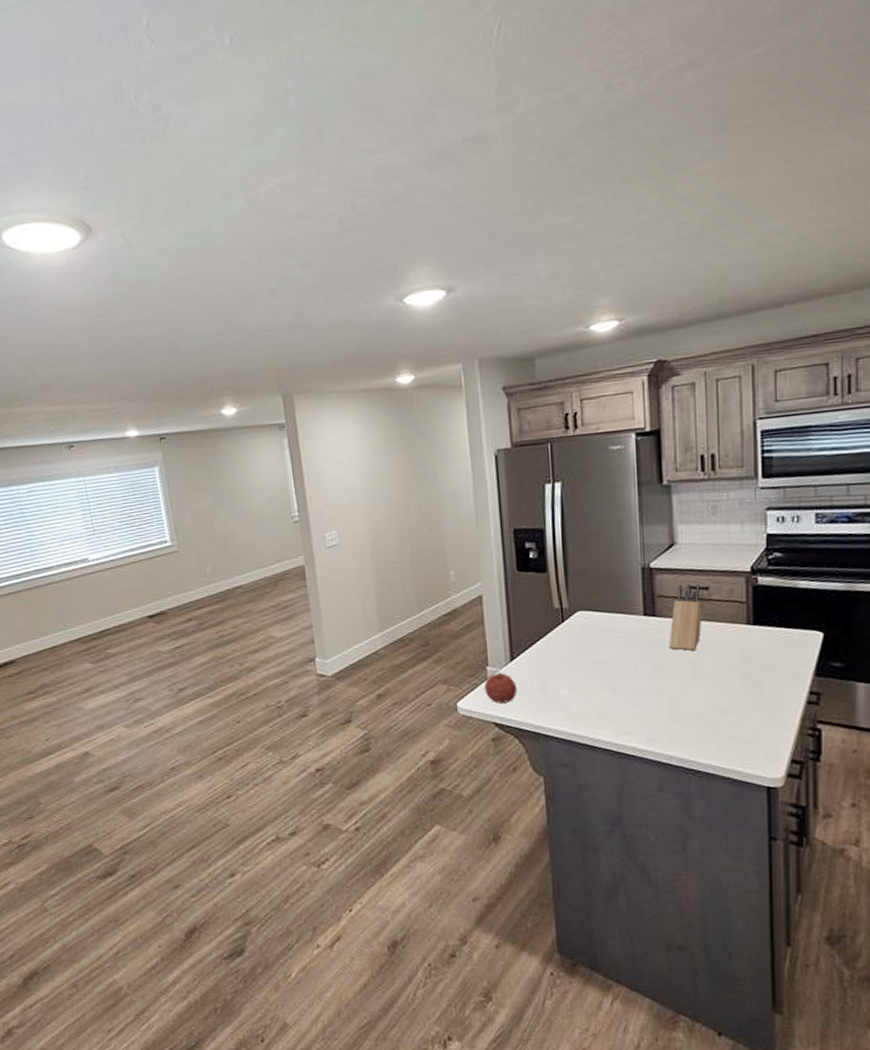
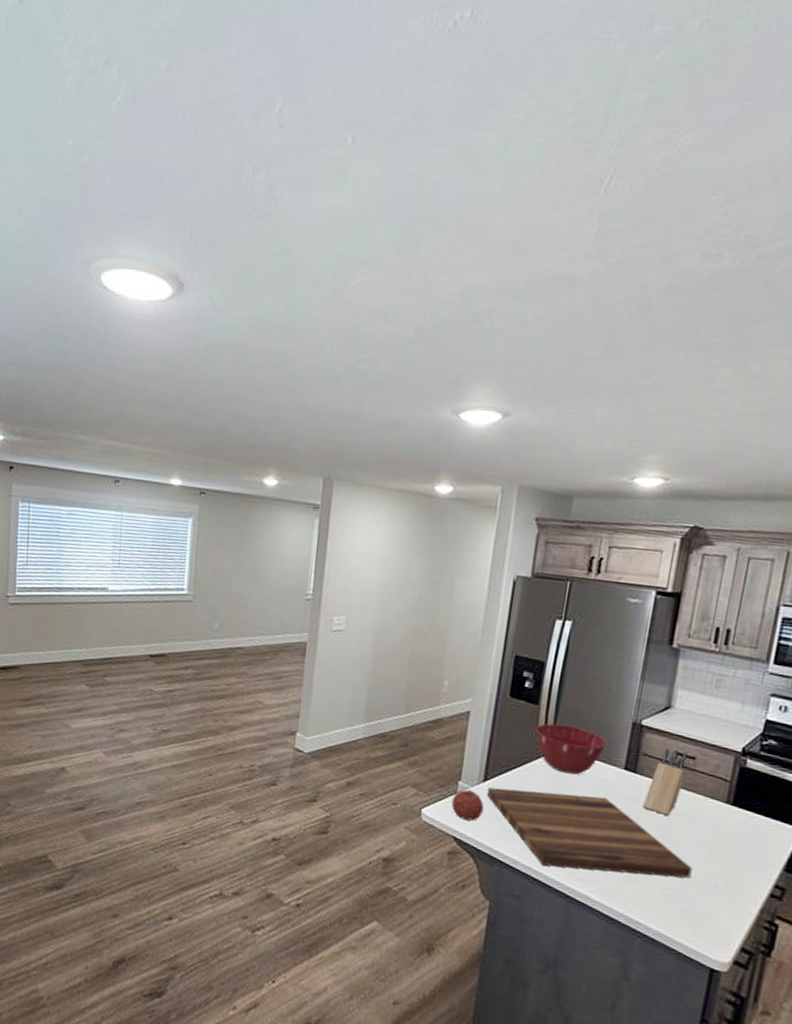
cutting board: none [516,648,730,728] -> present [486,787,693,879]
mixing bowl: none [548,585,622,634] -> present [535,723,608,775]

